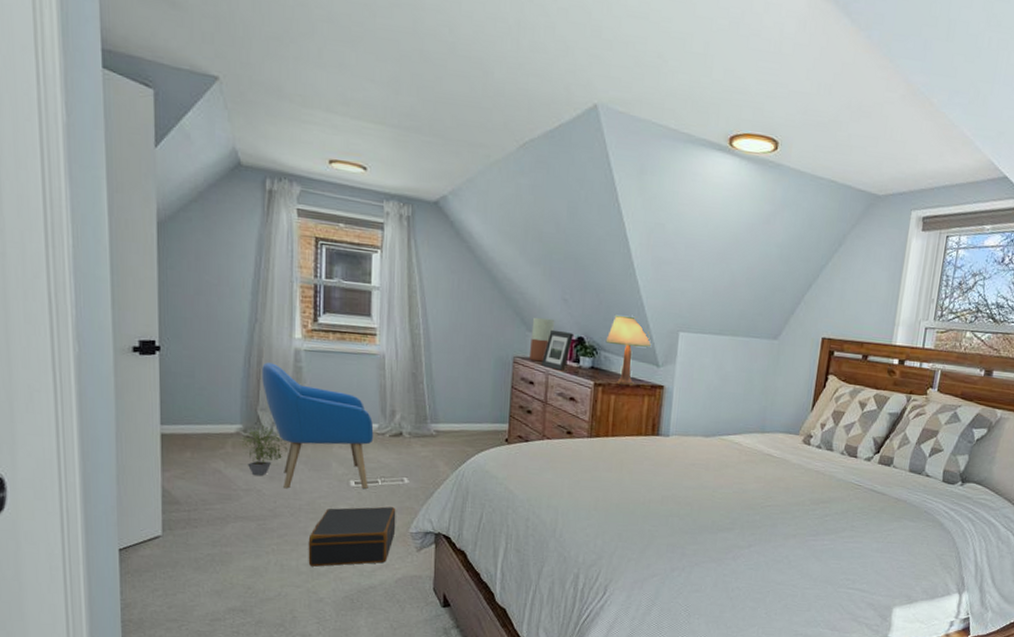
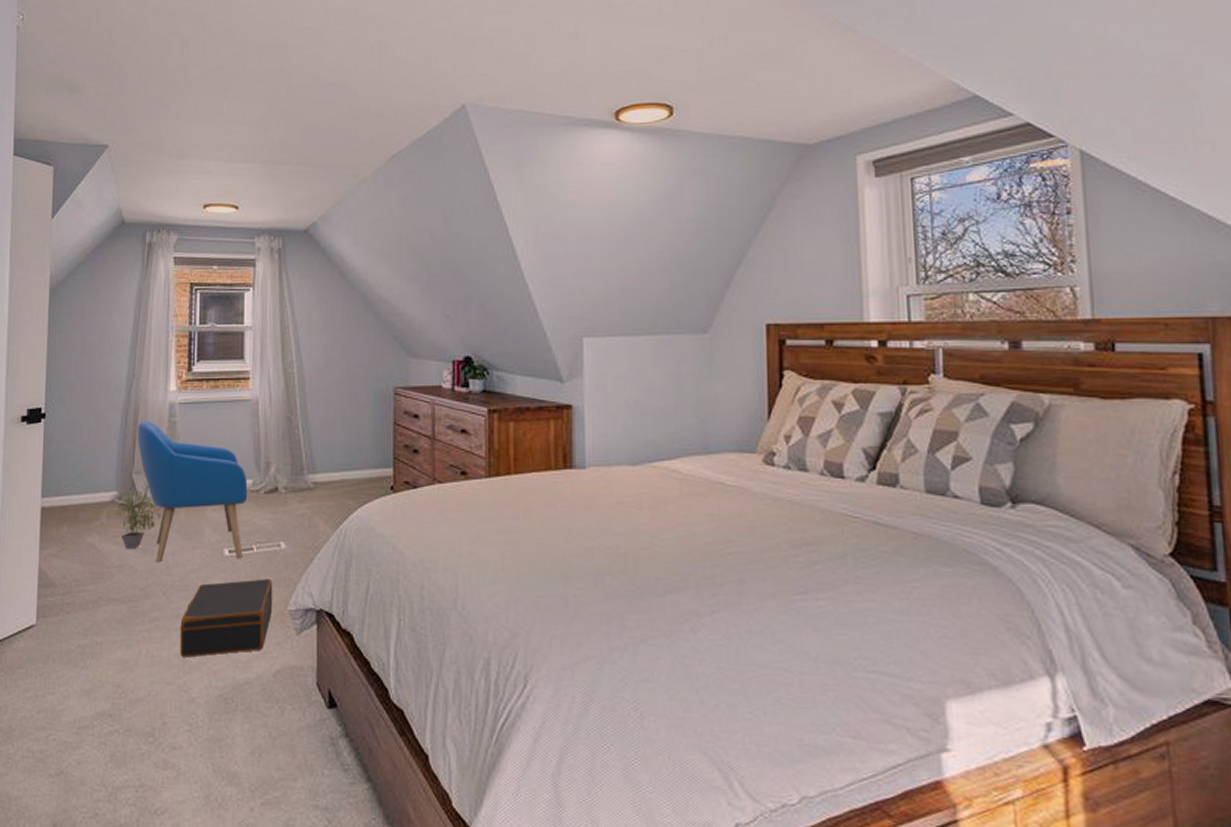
vase: present [530,317,555,362] -> none [412,339,438,390]
picture frame: present [542,329,574,371] -> none [426,351,459,398]
table lamp: present [605,314,652,385] -> none [497,324,552,408]

